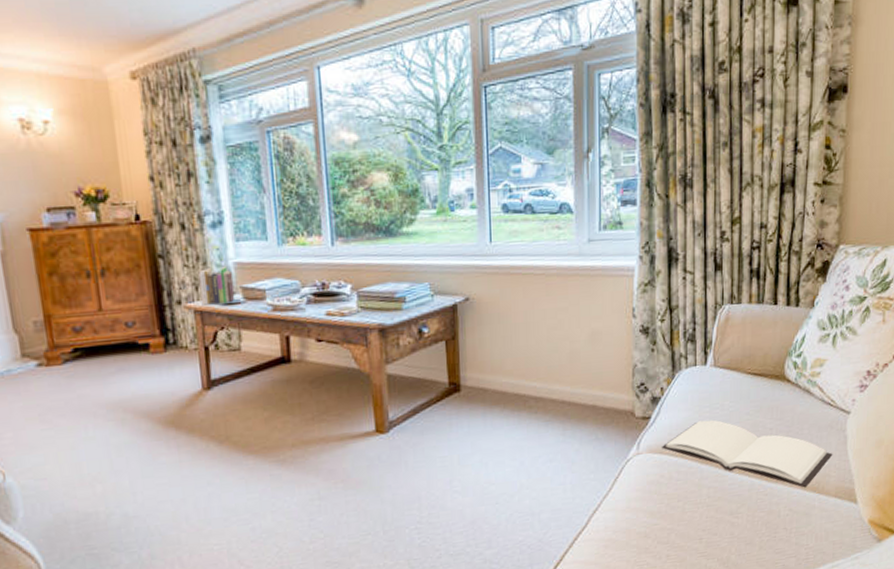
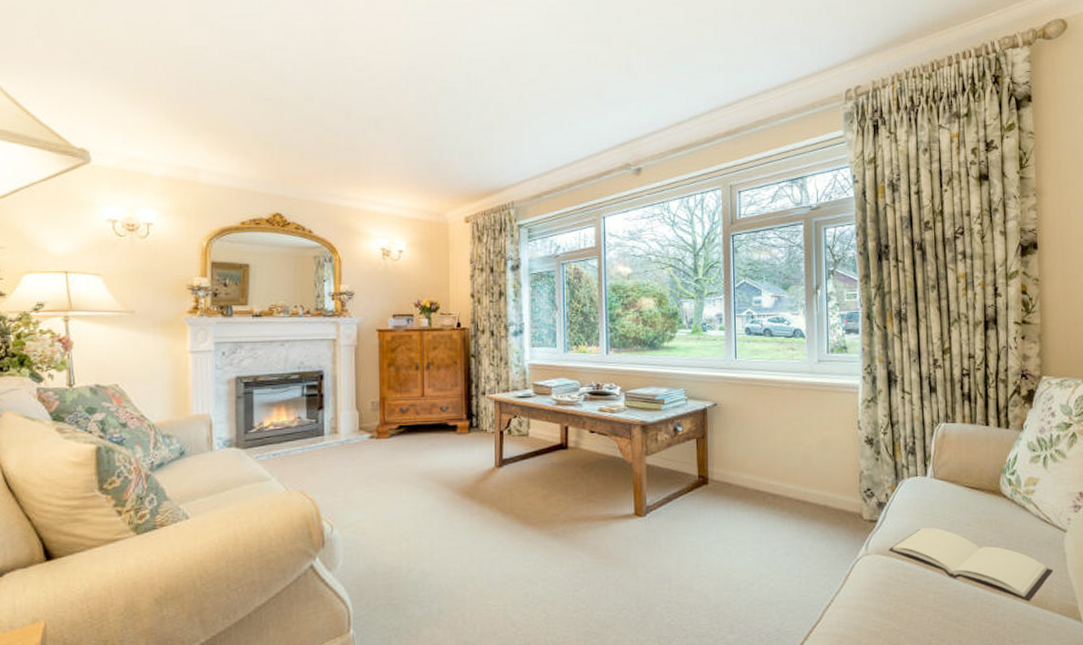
books: present [198,265,236,305] -> none [500,366,528,397]

